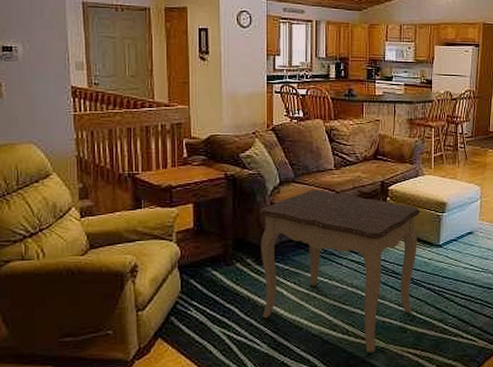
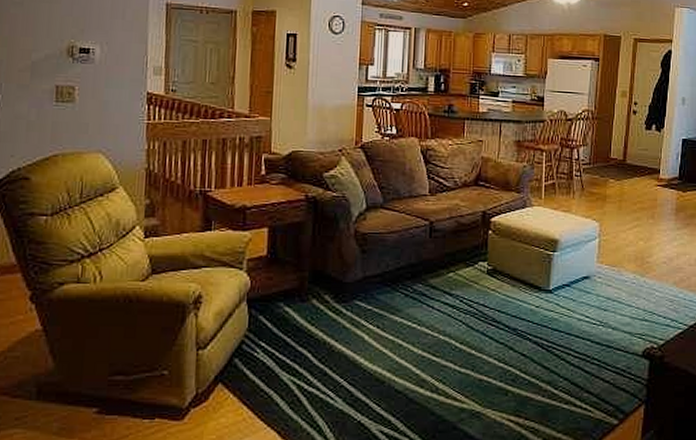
side table: present [259,190,421,353] -> none [338,218,528,418]

